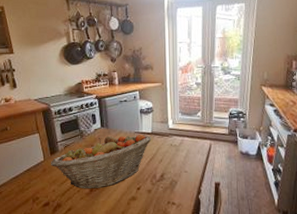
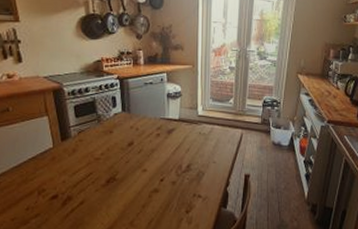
fruit basket: present [50,134,152,189] -> none [60,120,179,180]

